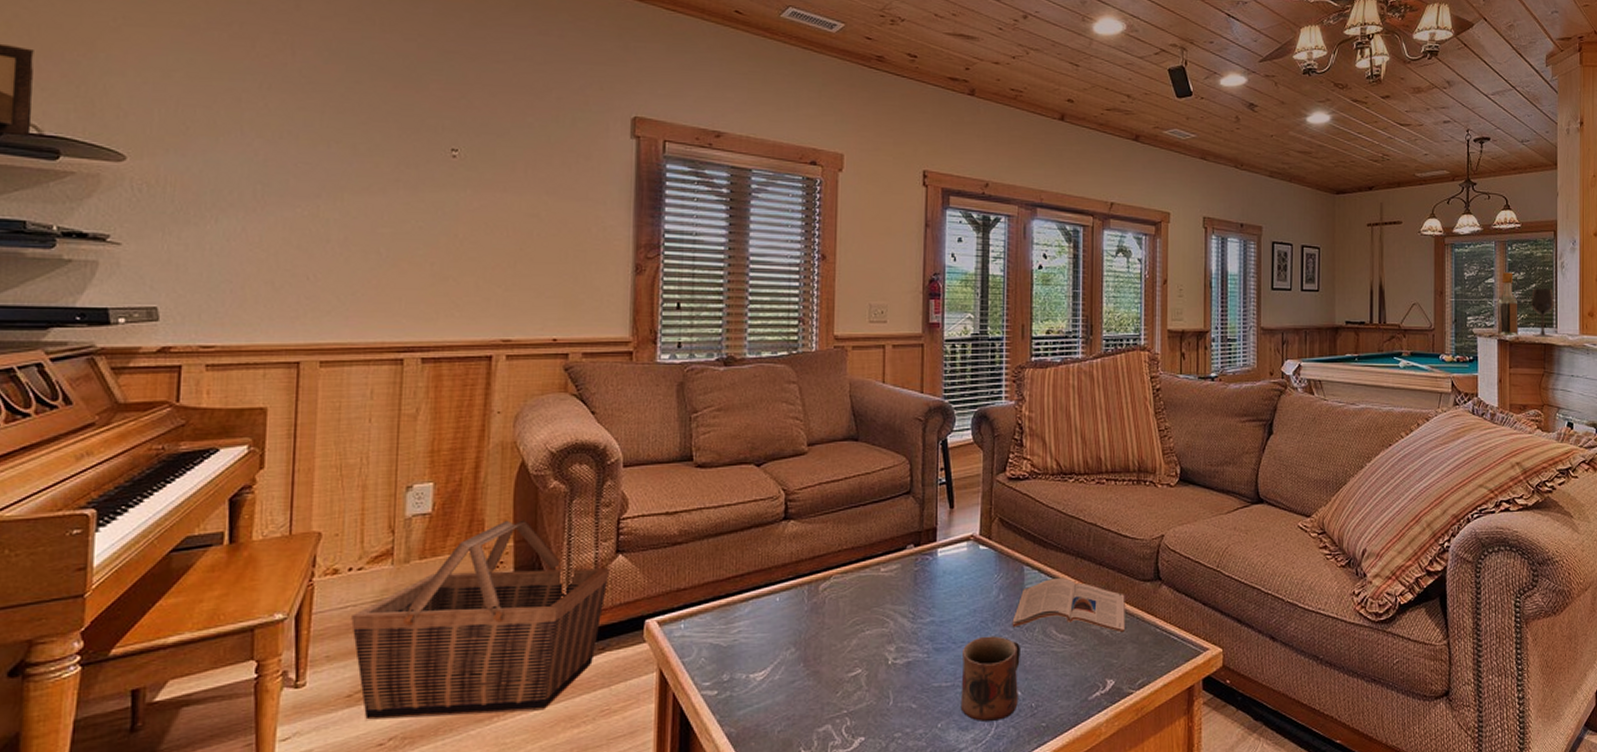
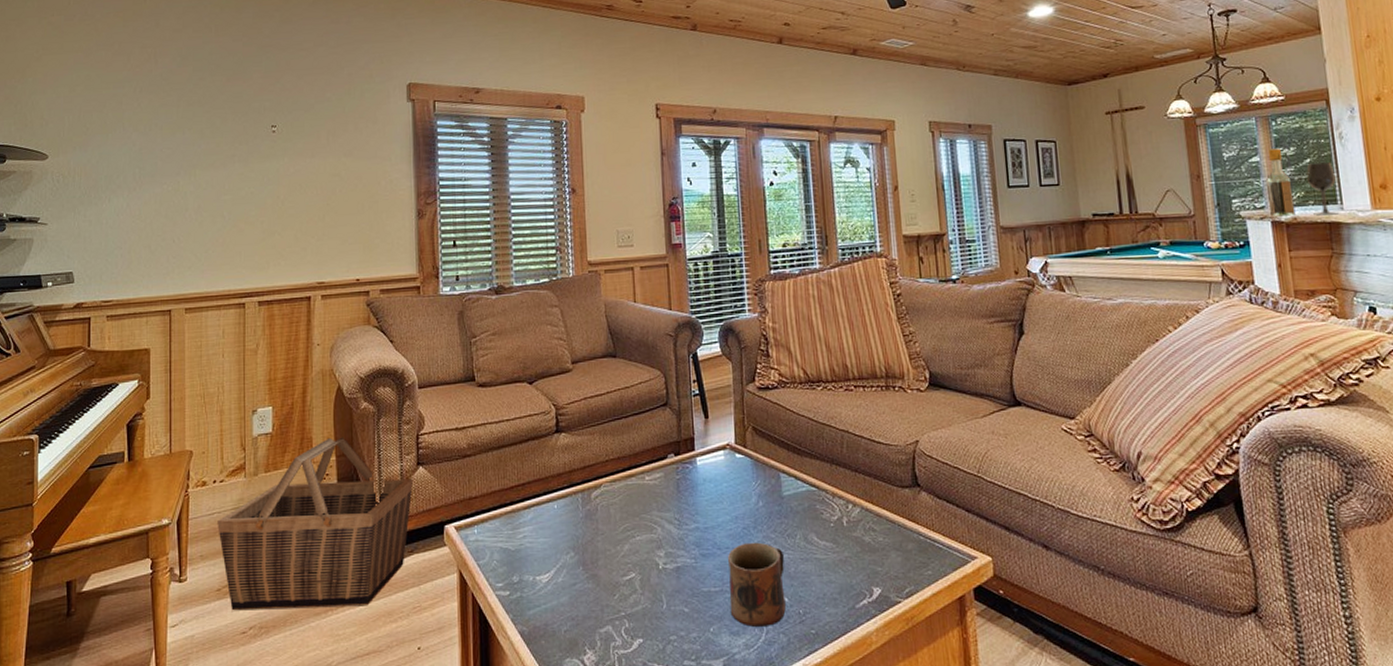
magazine: present [1012,577,1125,633] -> none [773,484,887,540]

